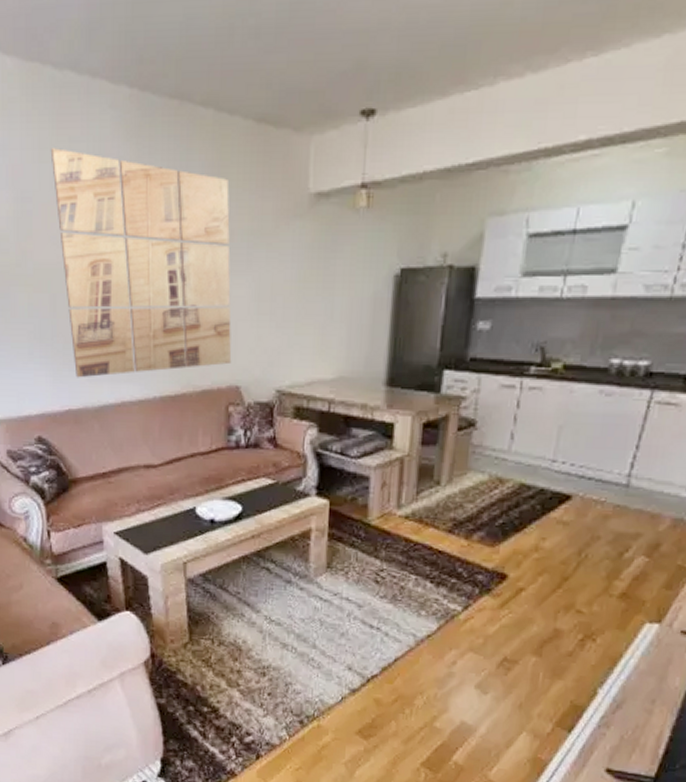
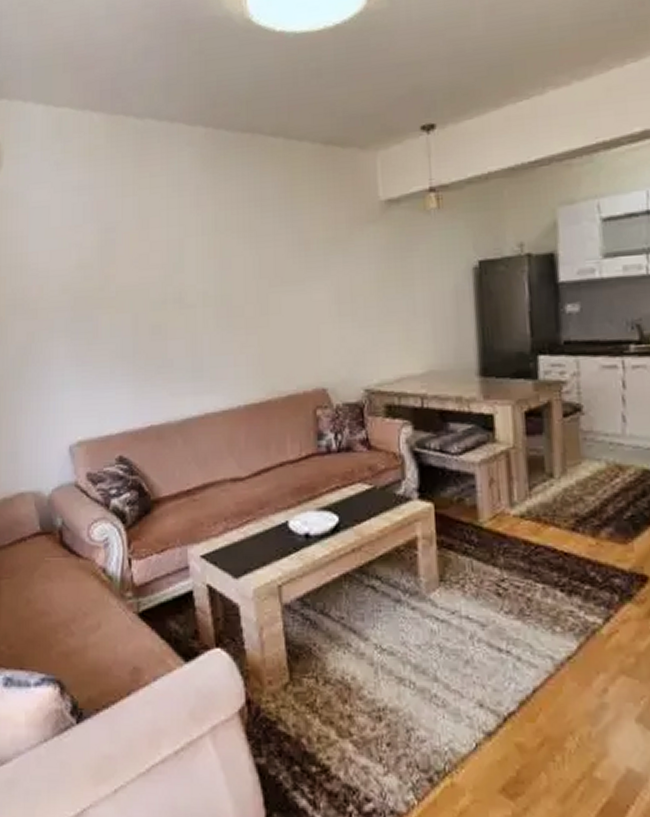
wall art: present [50,148,232,378] -> none [132,183,316,393]

